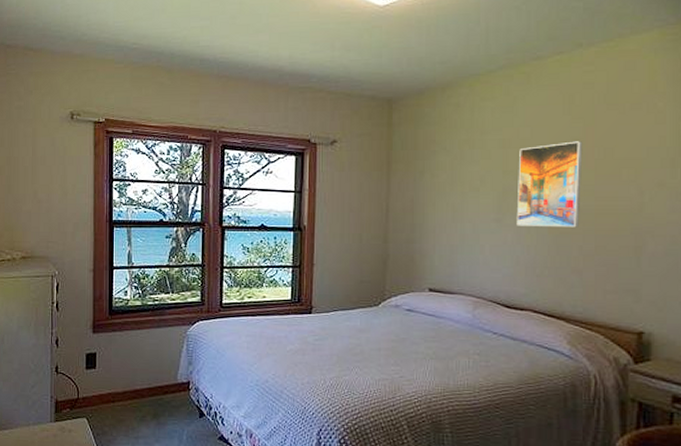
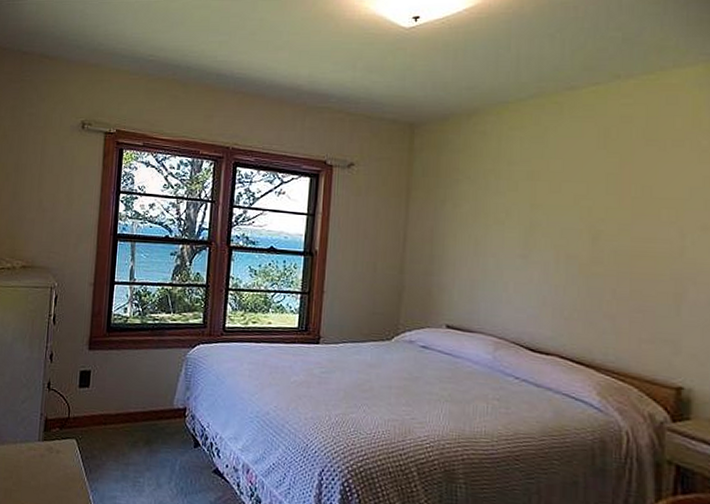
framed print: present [516,141,583,228] -> none [544,177,619,269]

